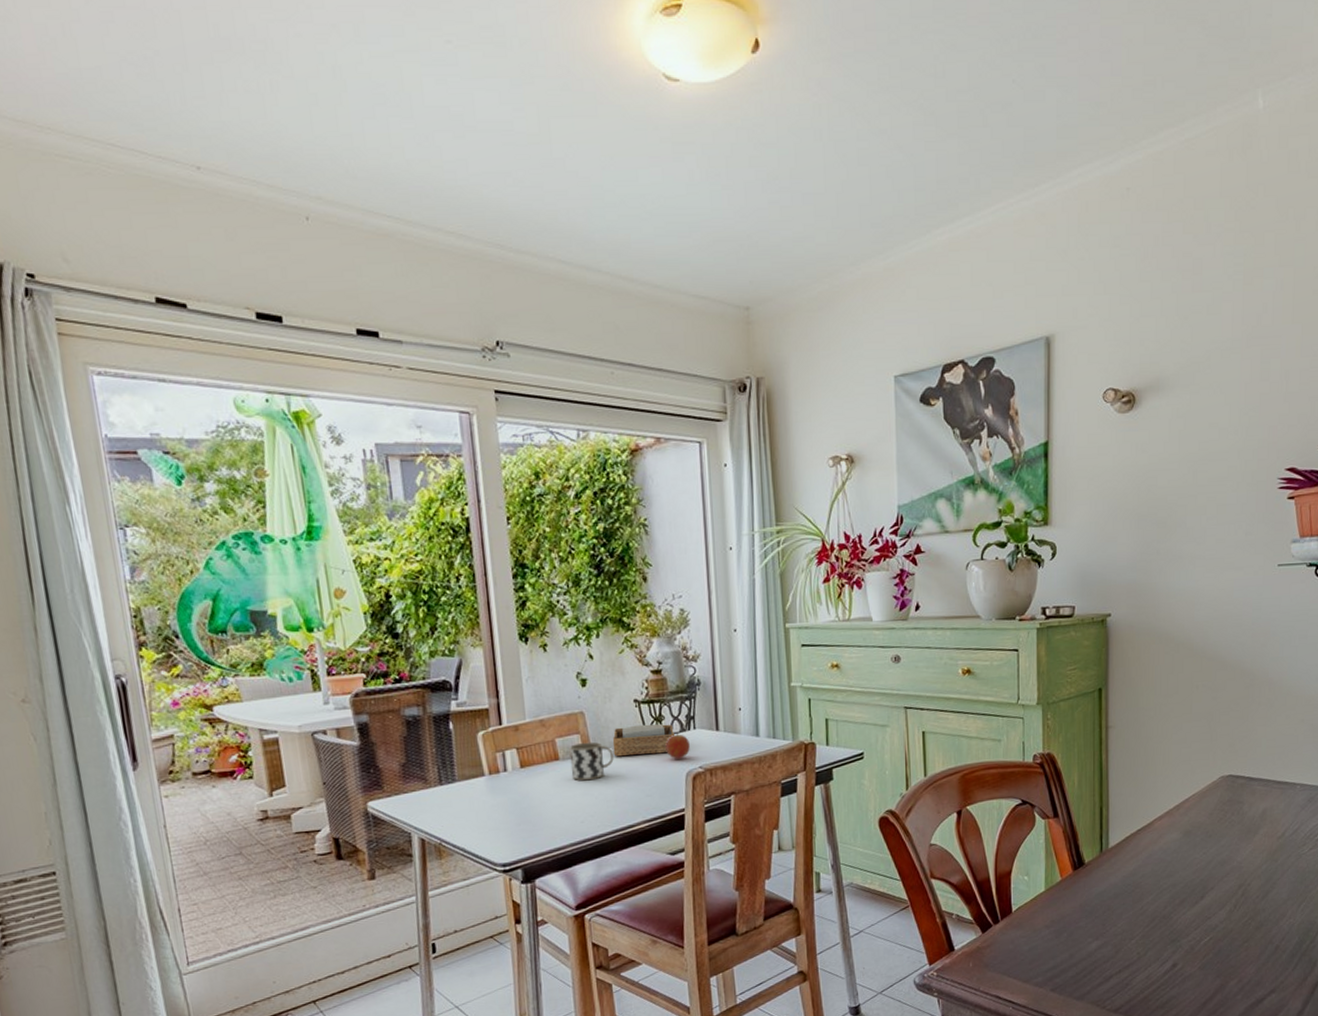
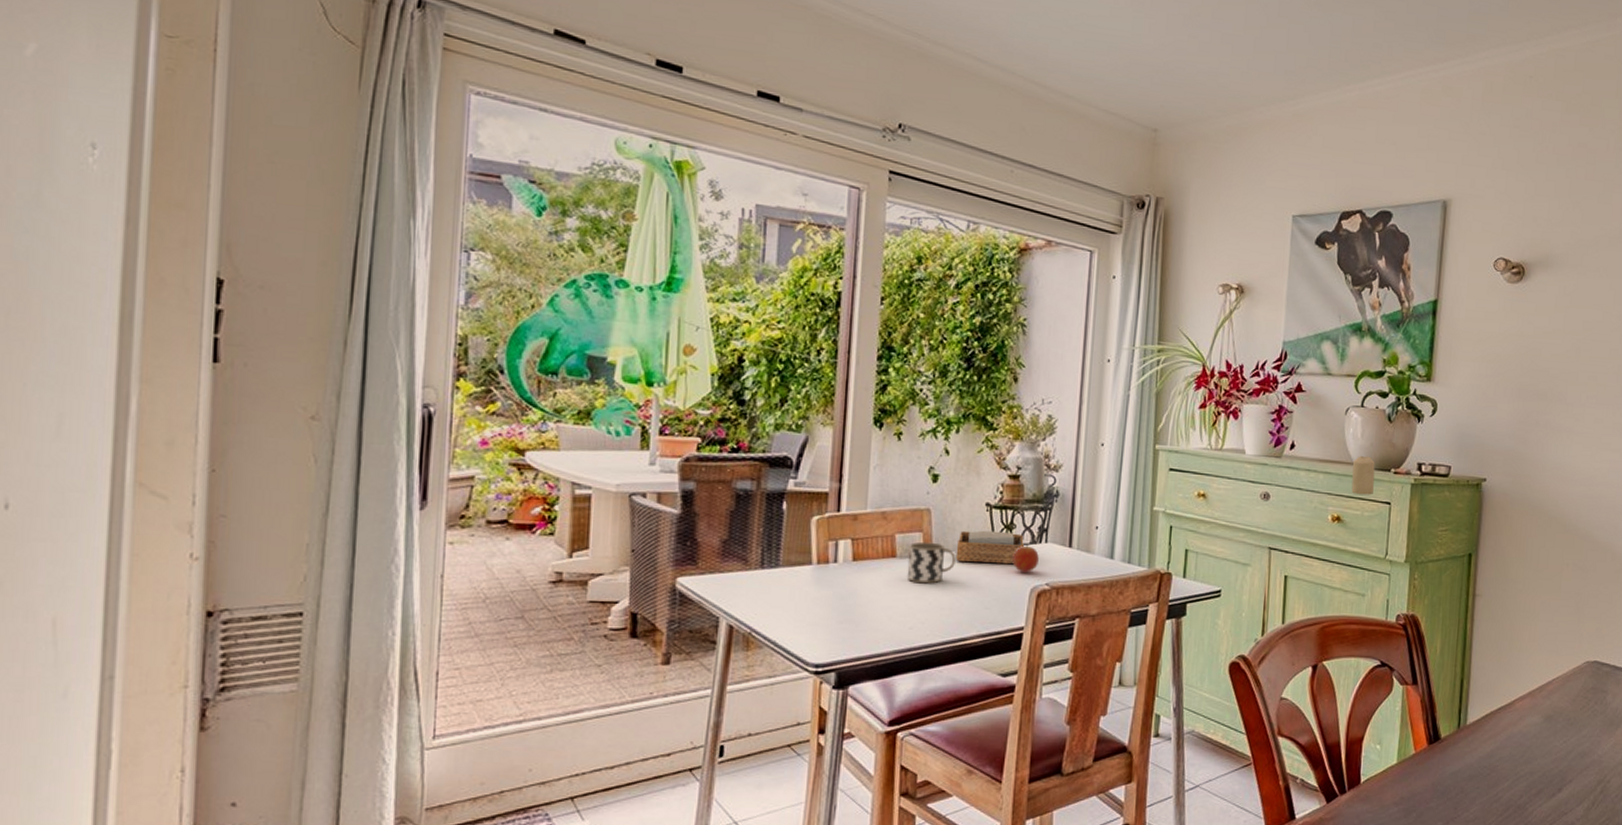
candle: none [978,607,1000,646] -> present [1351,455,1375,495]

